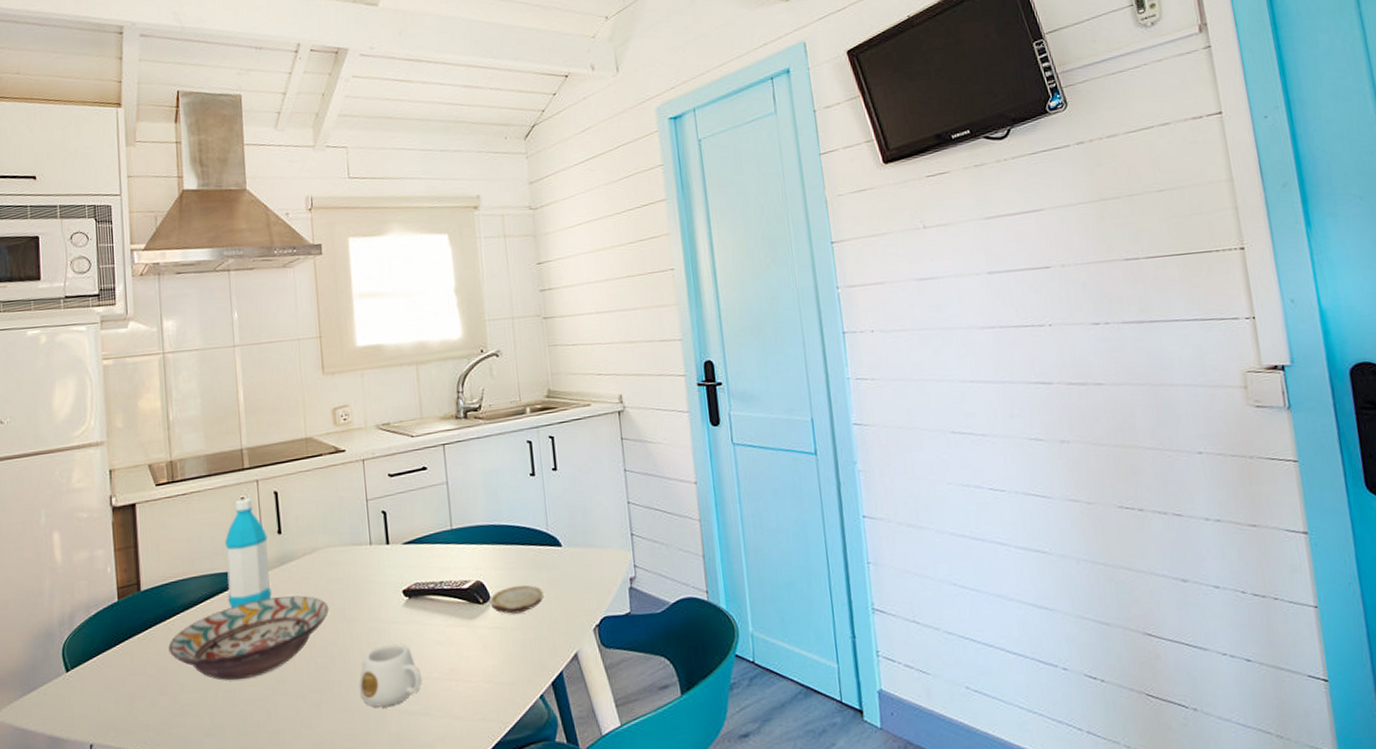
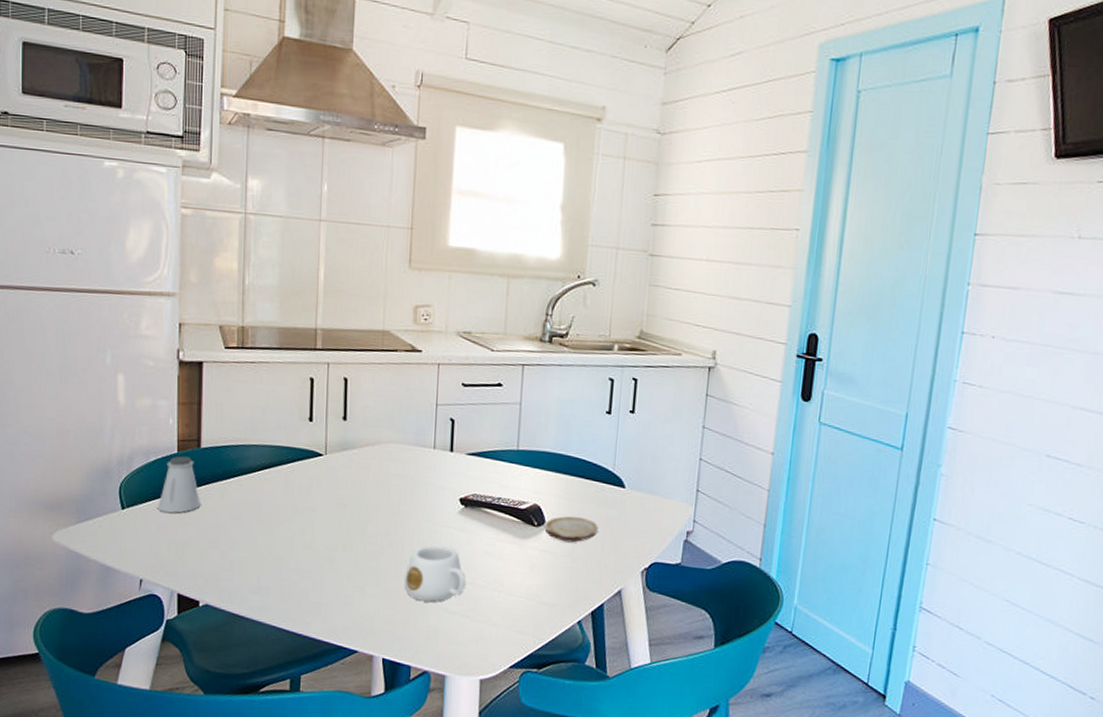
saltshaker: none [103,603,146,666] -> present [158,456,201,513]
decorative bowl: present [168,595,329,681] -> none [223,479,385,550]
water bottle: present [225,498,272,608] -> none [286,378,332,482]

